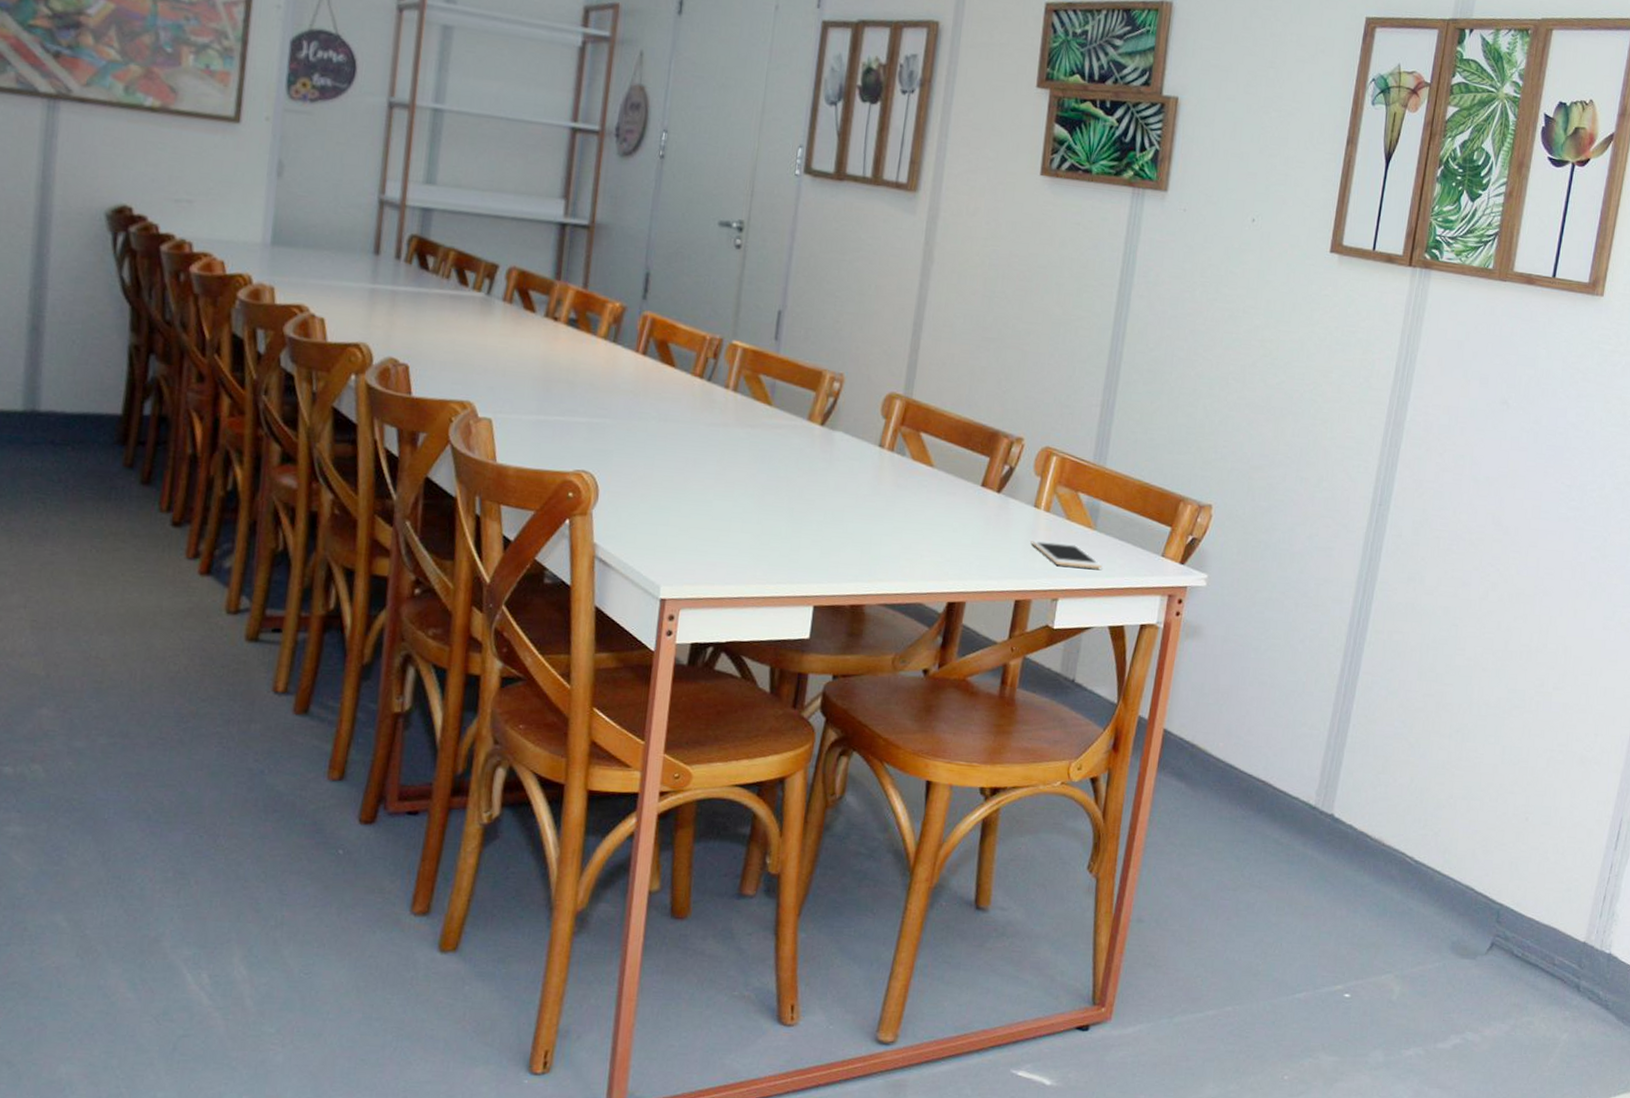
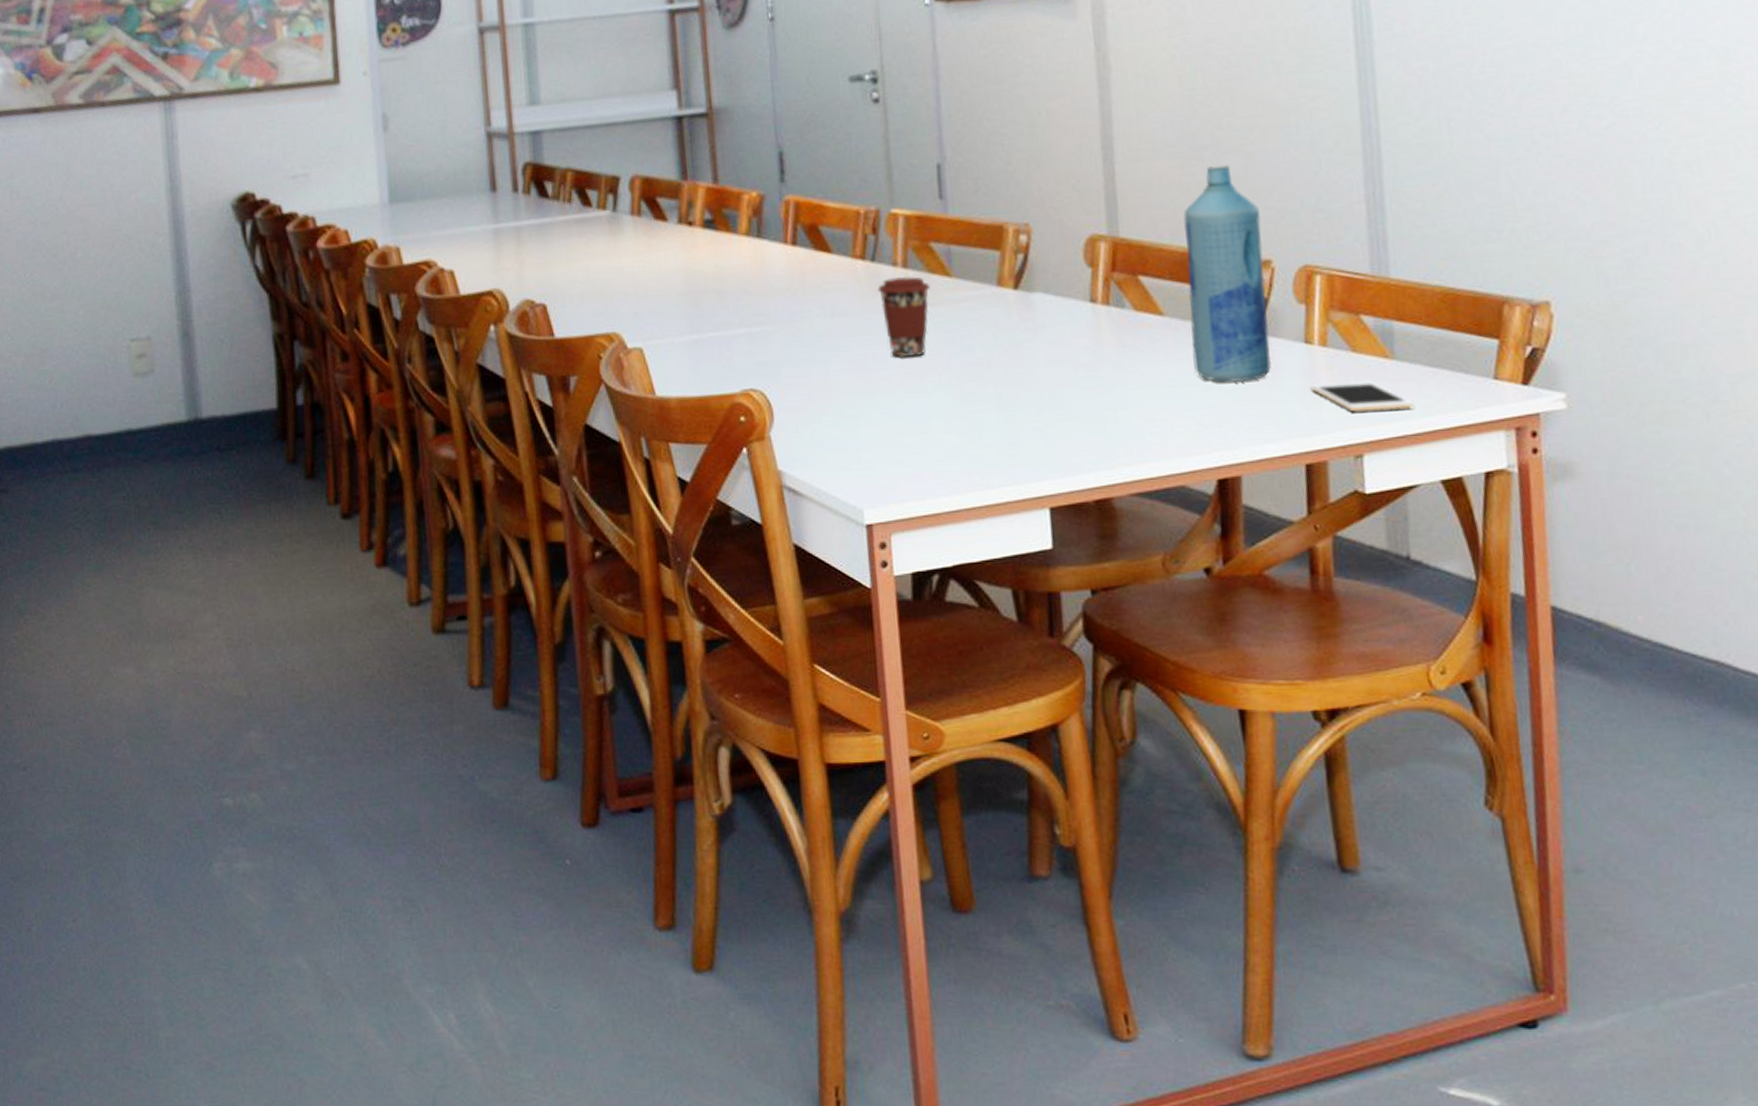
coffee cup: none [708,398,753,468] -> present [877,276,930,357]
bottle: none [948,356,1023,530] -> present [1183,165,1272,383]

